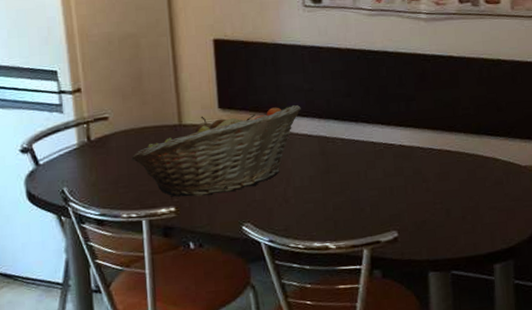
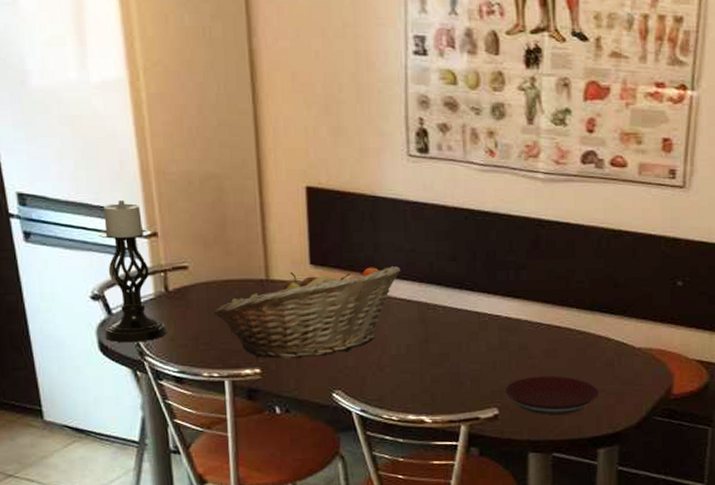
candle holder: none [28,62,89,191] -> present [98,201,167,343]
plate: none [403,197,491,234] -> present [506,376,599,415]

